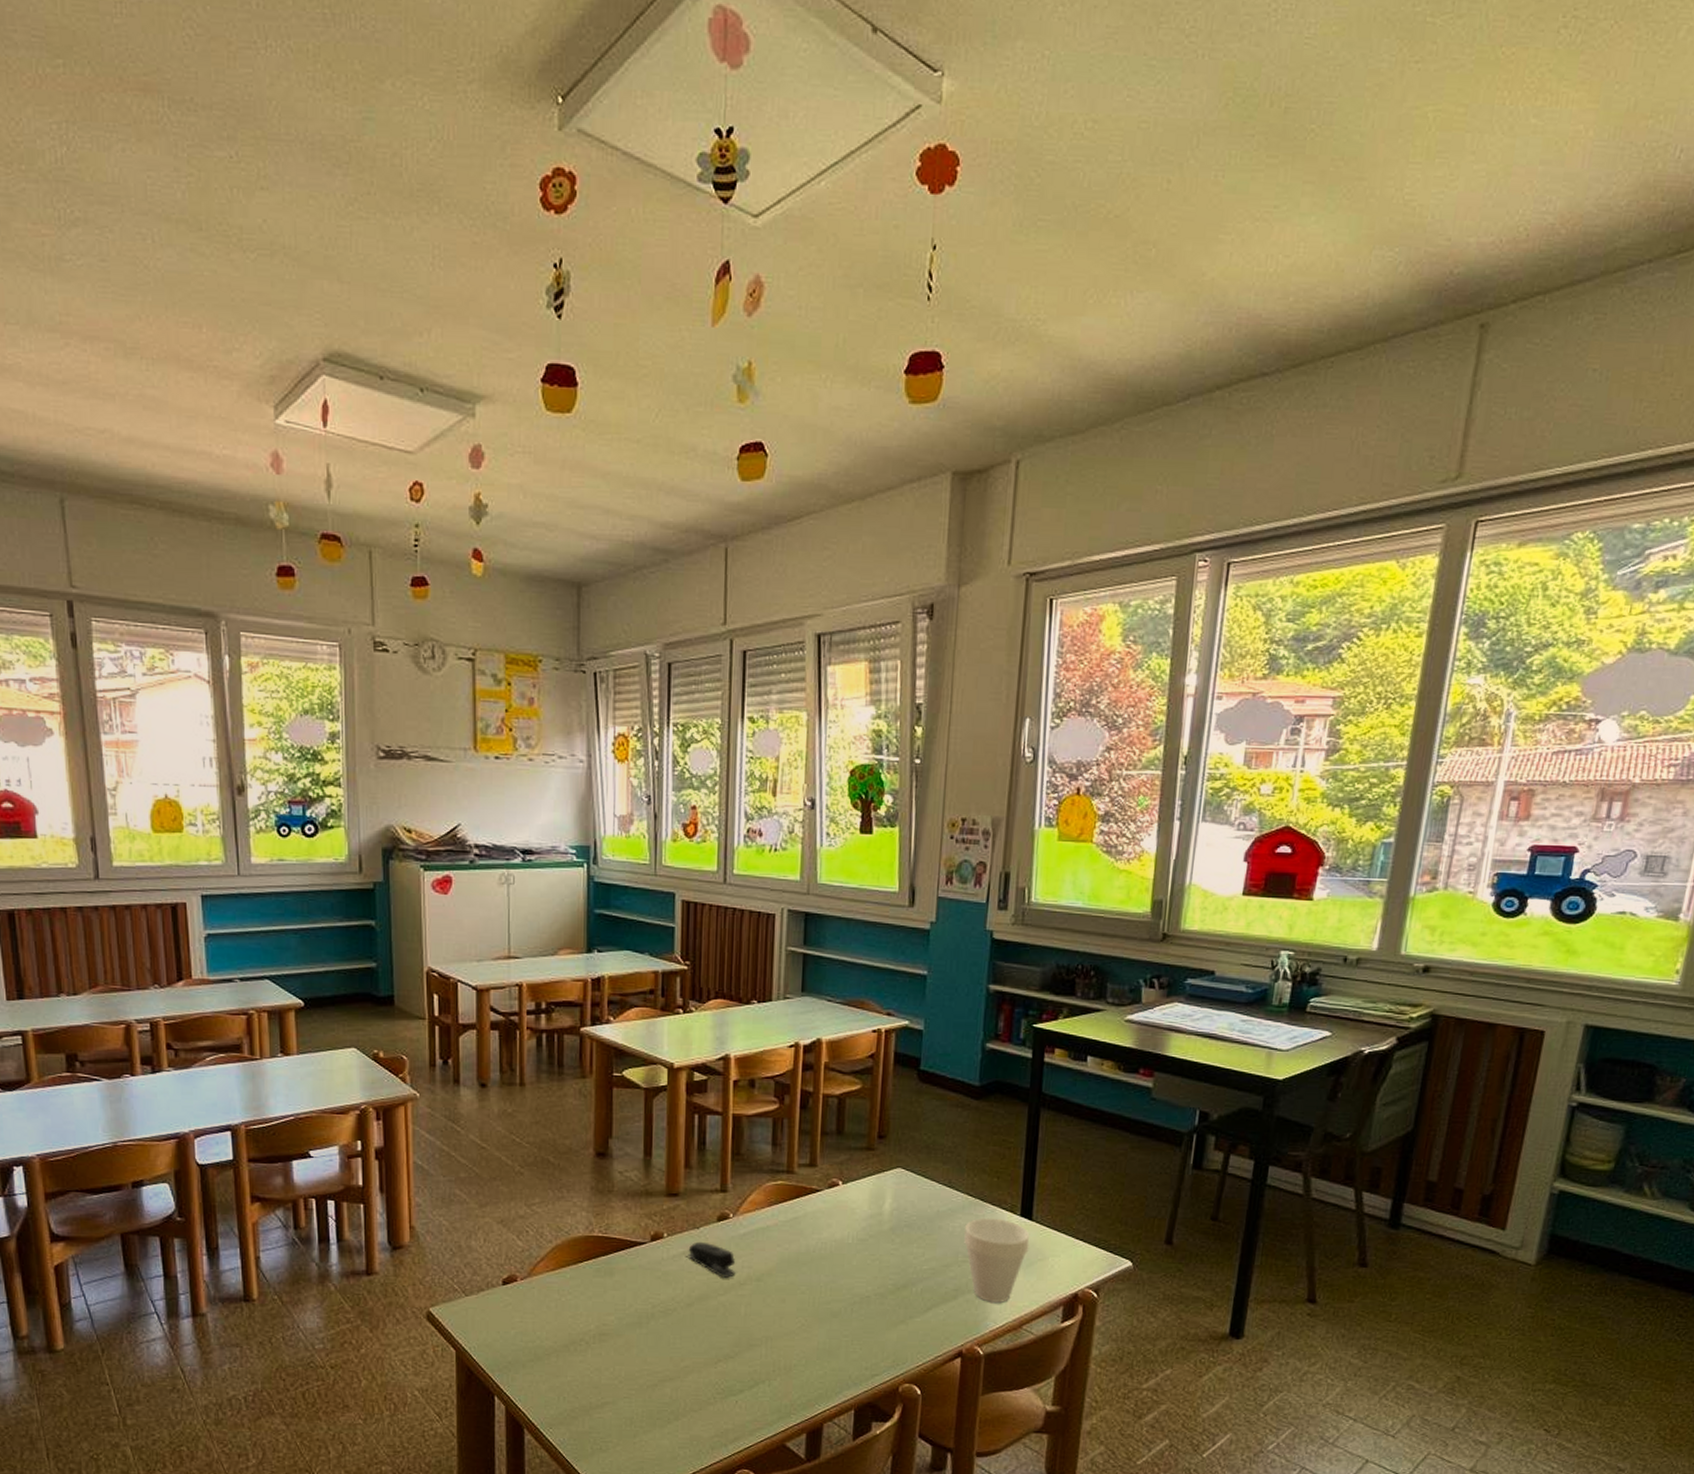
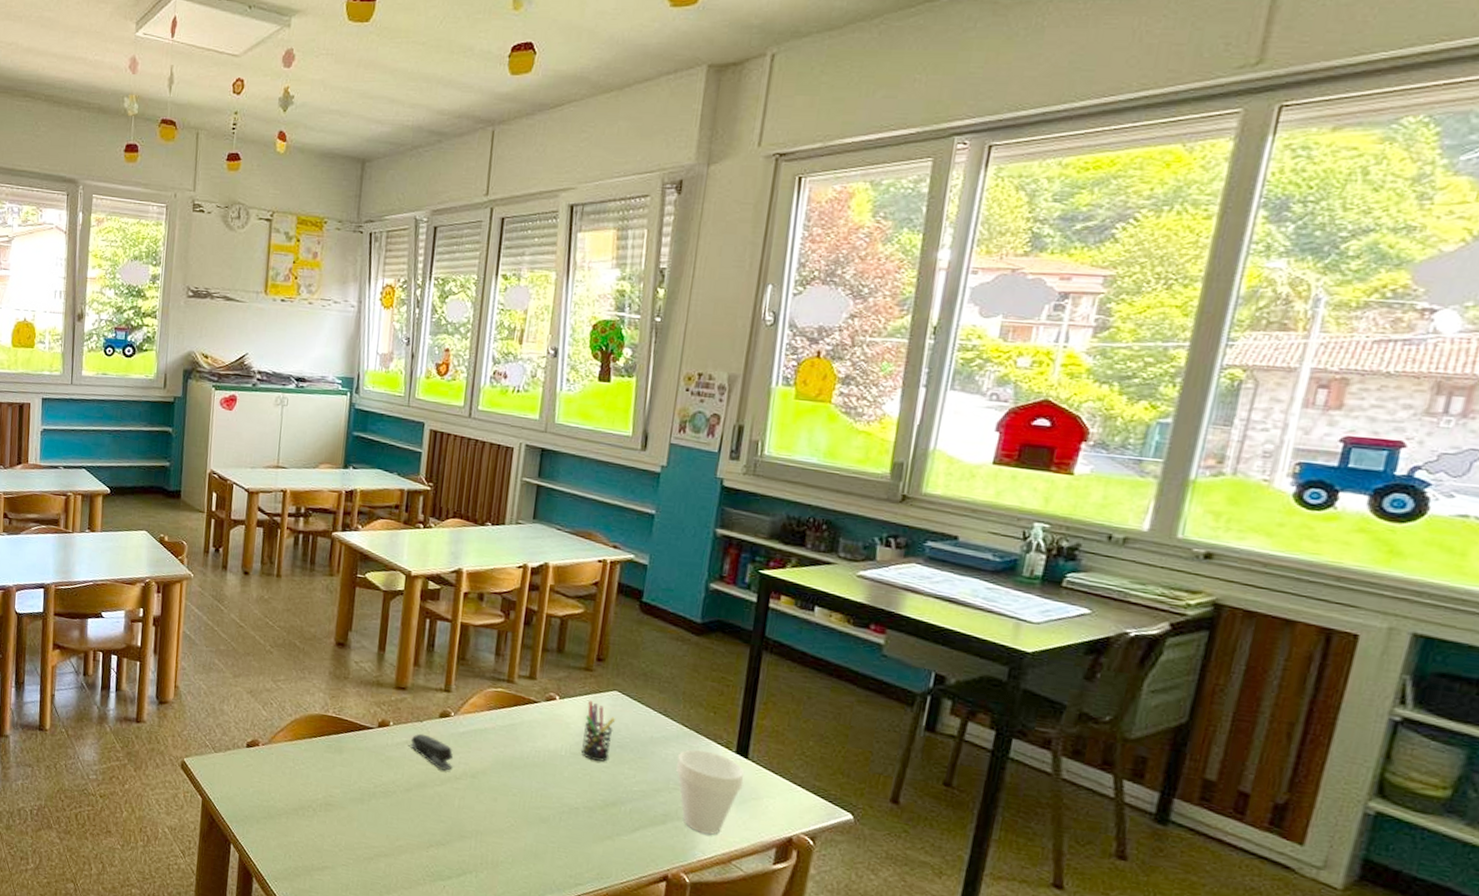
pen holder: none [869,1181,902,1244] -> present [581,700,616,762]

